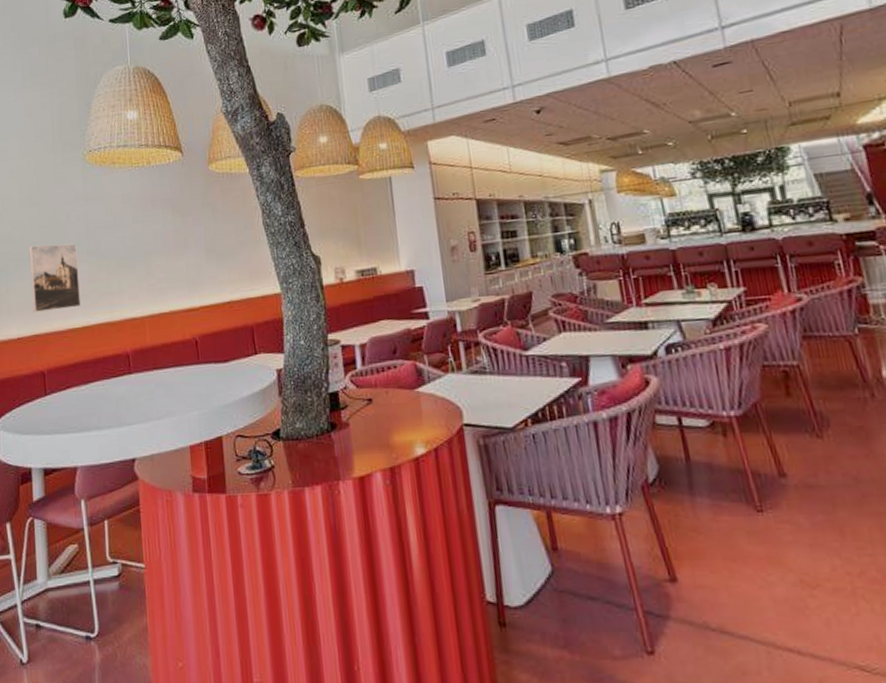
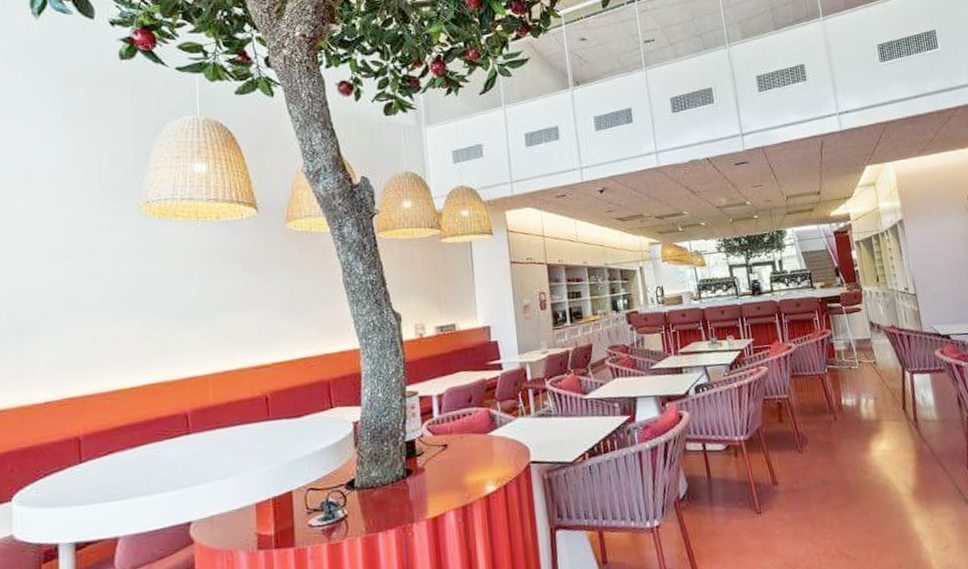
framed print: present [28,243,82,312] -> none [64,299,131,374]

